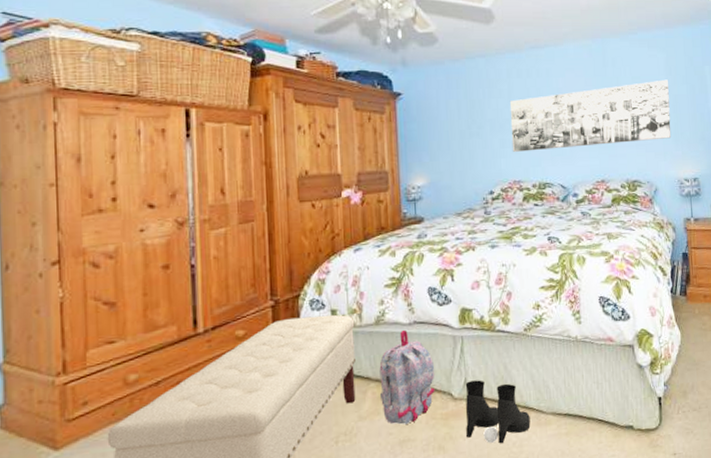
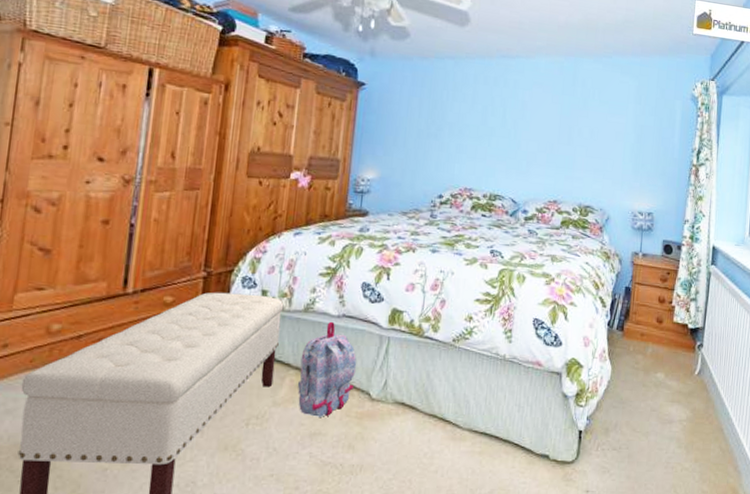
boots: present [465,380,531,444] -> none [378,383,446,453]
wall art: present [509,79,672,152] -> none [468,106,636,169]

